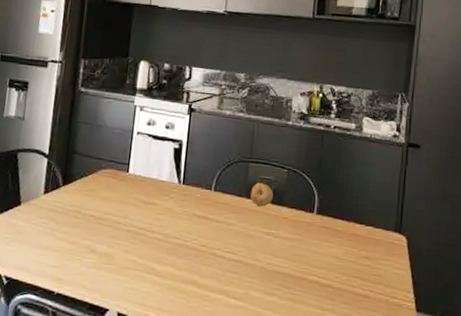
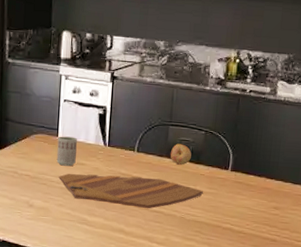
cup: none [125,171,149,206] -> present [56,136,77,166]
cutting board: none [126,214,287,257] -> present [59,174,204,209]

